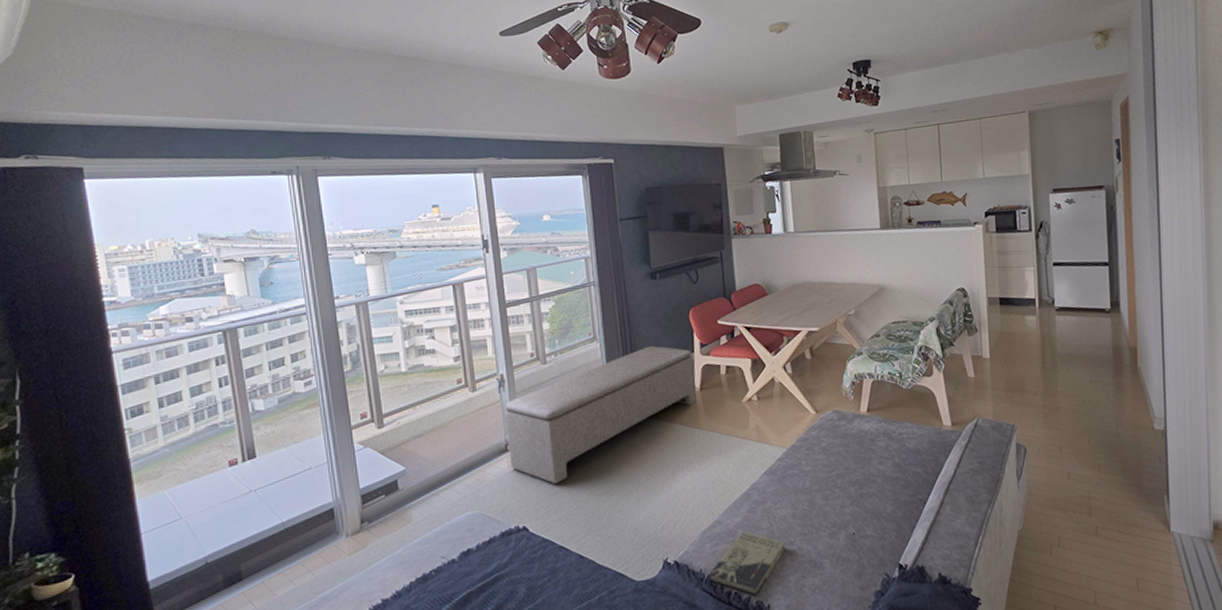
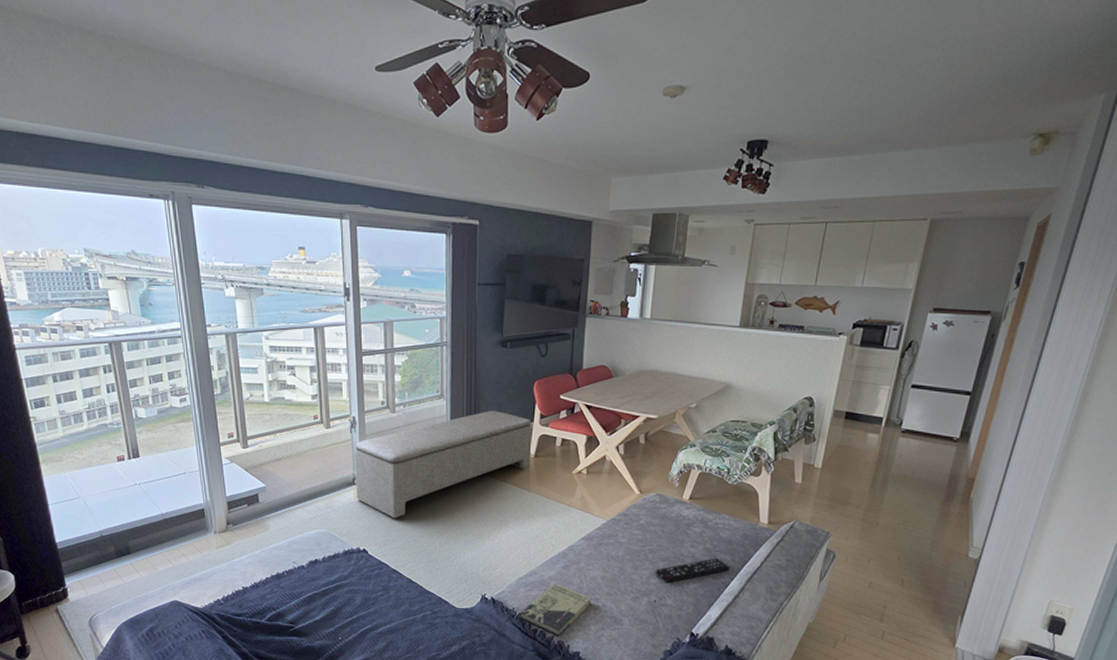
remote control: none [847,472,925,511] -> present [655,558,731,584]

